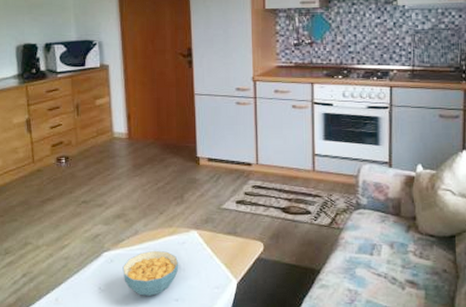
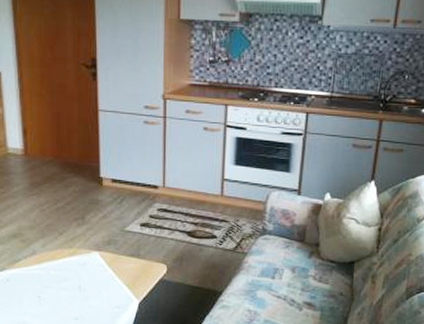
cereal bowl: present [122,250,179,296] -> none [19,270,79,315]

